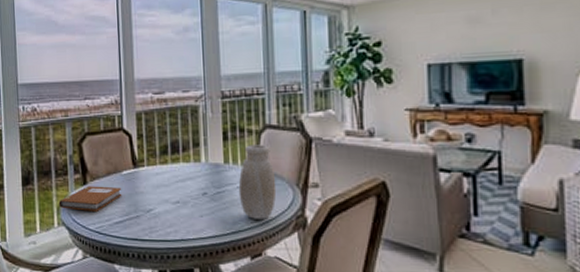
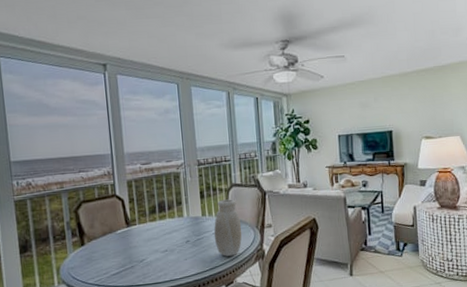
notebook: present [58,186,122,212] -> none [58,244,118,270]

